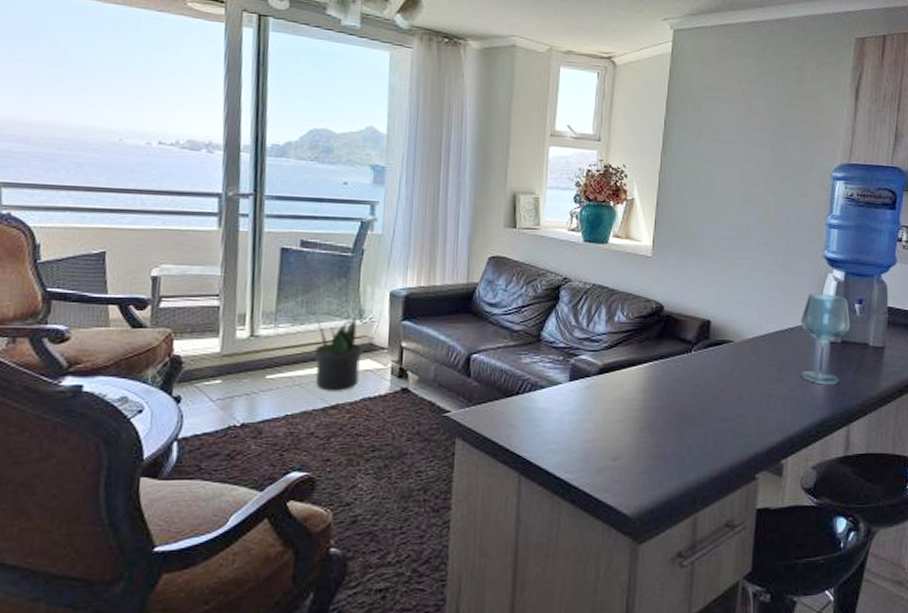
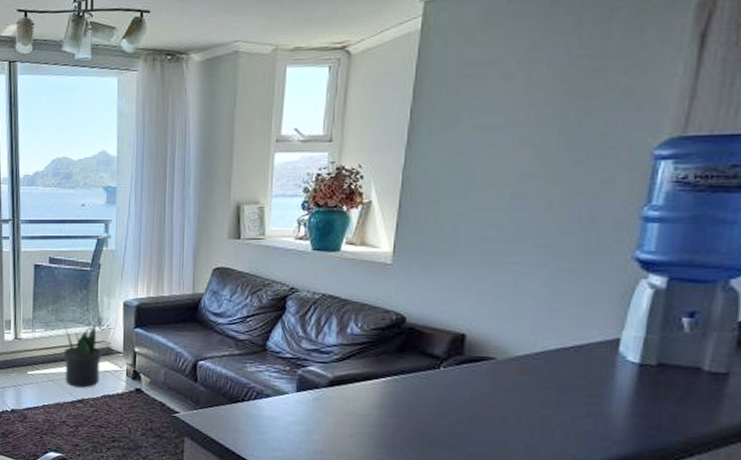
wine glass: present [800,293,850,385] -> none [591,304,673,416]

